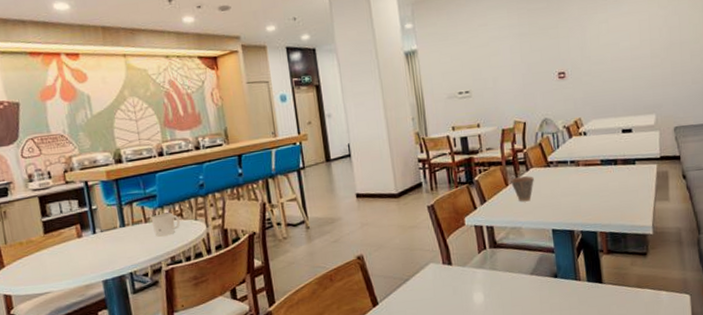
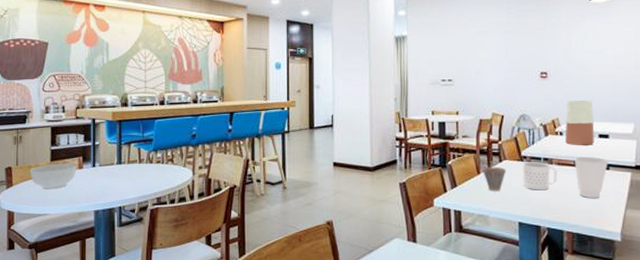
bowl: none [20,232,76,266] -> present [29,162,77,189]
mug: present [150,212,180,237] -> none [145,156,170,178]
mug: none [550,165,585,195] -> present [522,162,557,191]
vase: none [587,95,618,144] -> present [565,100,594,145]
cup: none [600,153,634,196] -> present [574,156,608,199]

